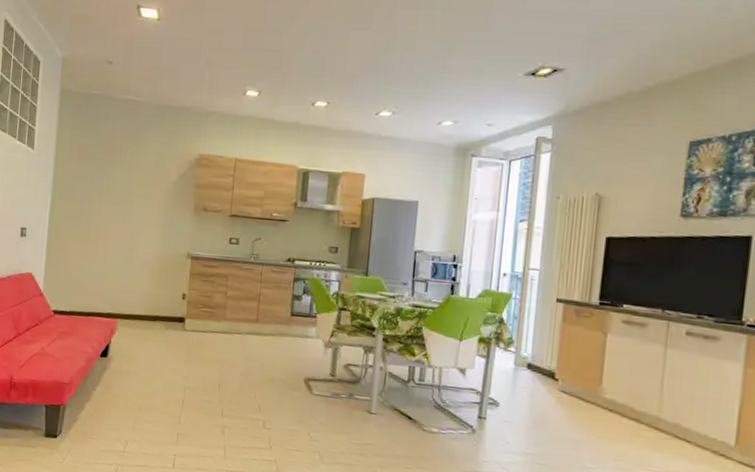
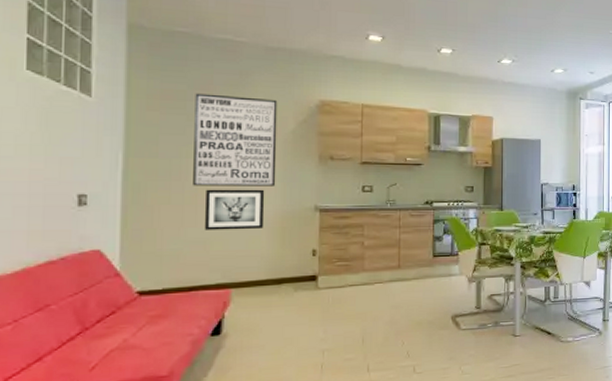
wall art: none [96,147,164,232] -> present [193,93,278,186]
wall art: none [101,230,149,270] -> present [204,189,265,230]

